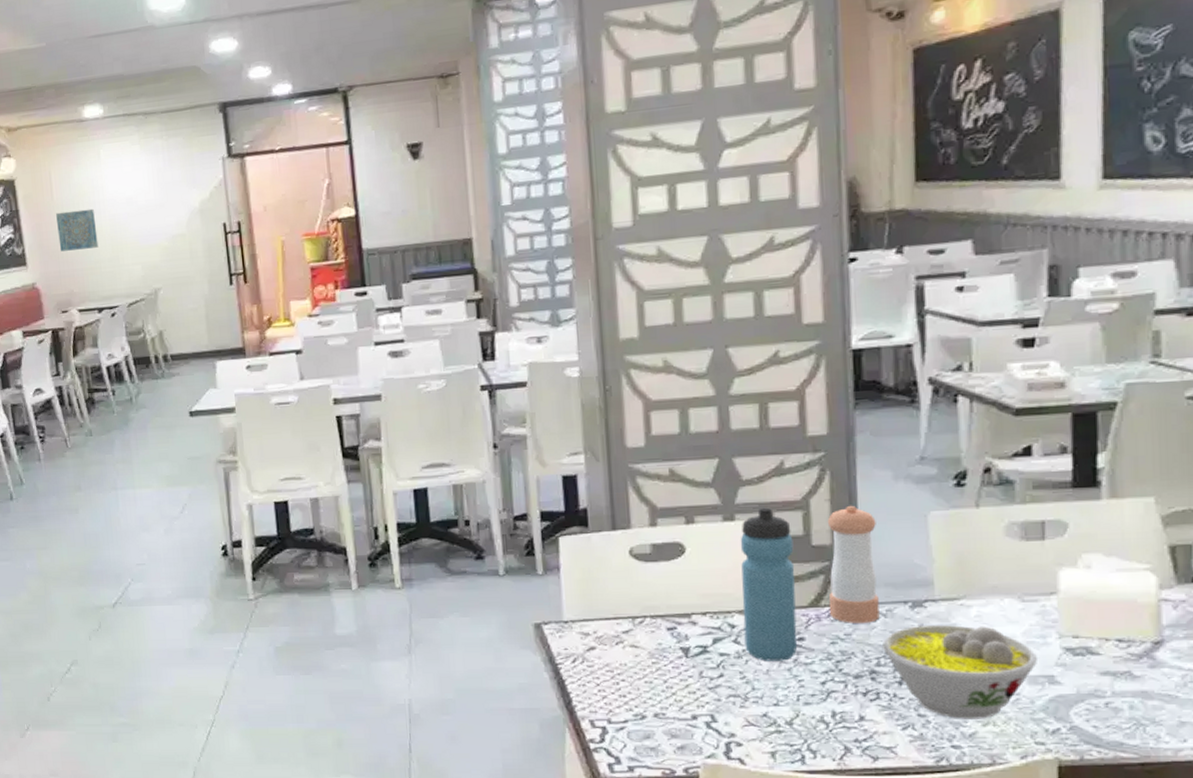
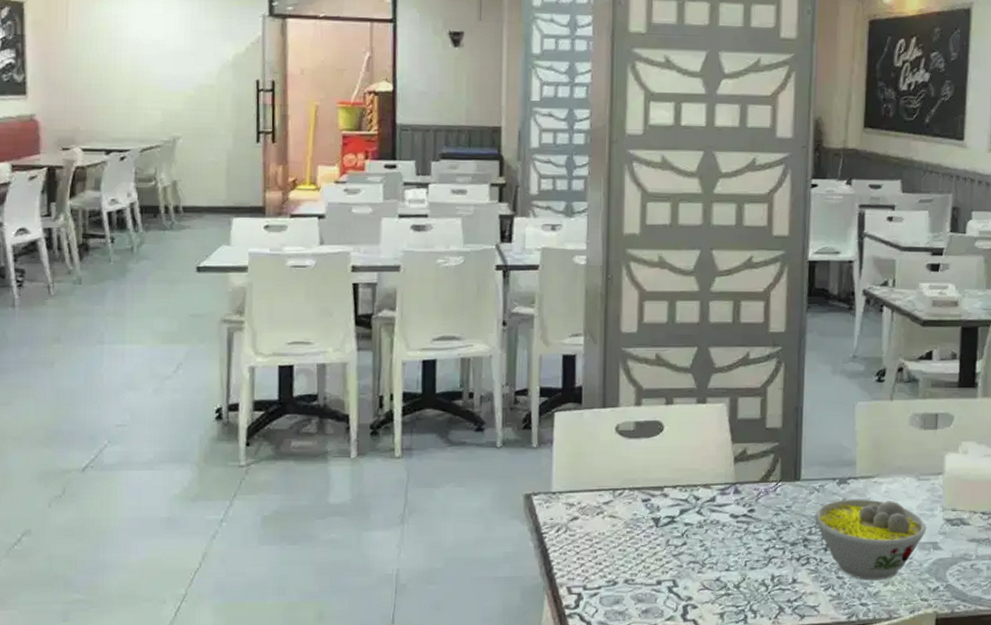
wall art: present [56,208,99,252] -> none [68,44,115,87]
water bottle: present [740,507,798,661] -> none [706,393,752,531]
pepper shaker: present [827,505,880,623] -> none [775,394,817,497]

